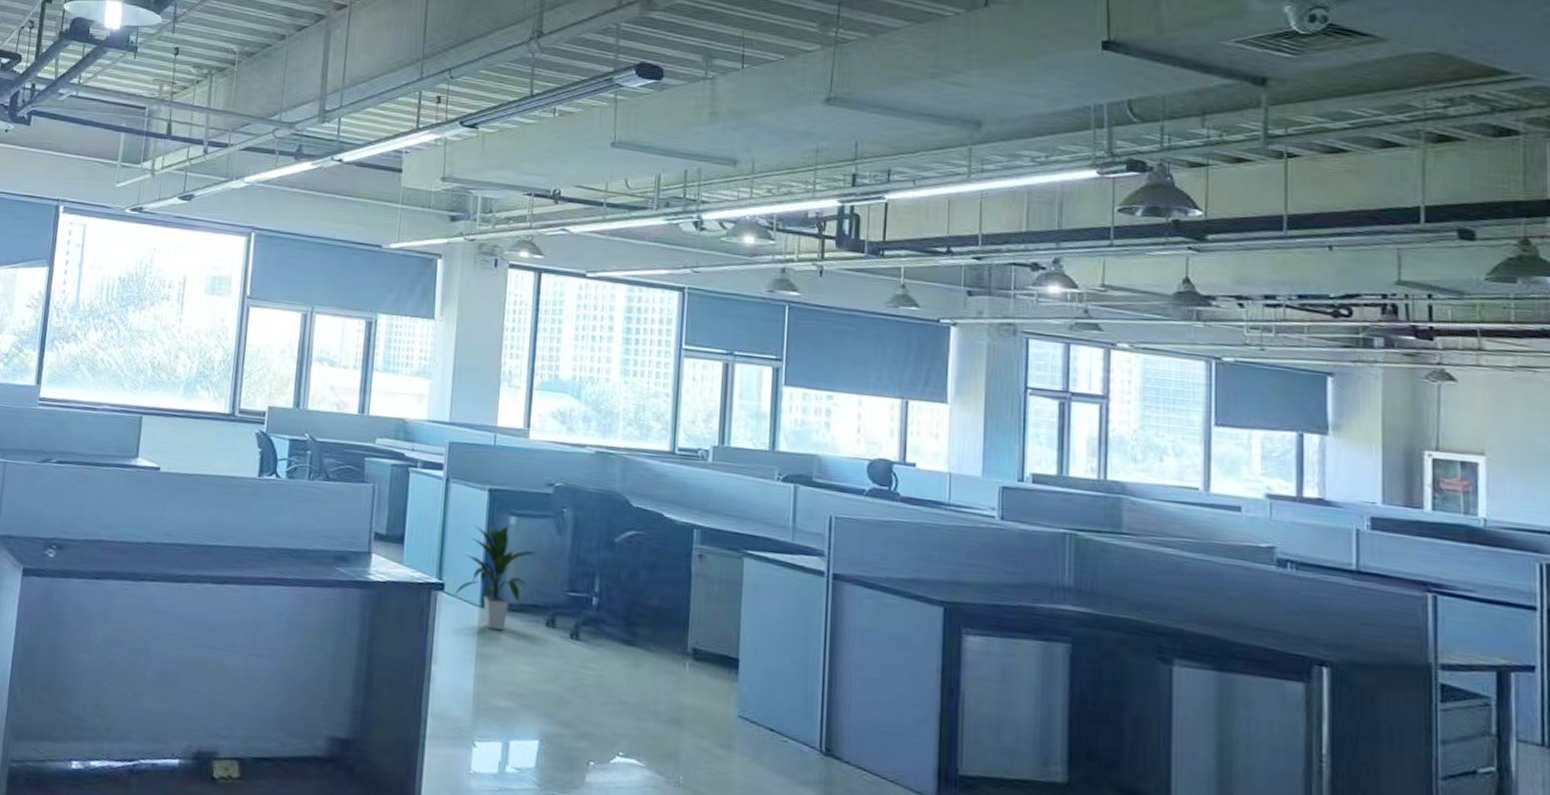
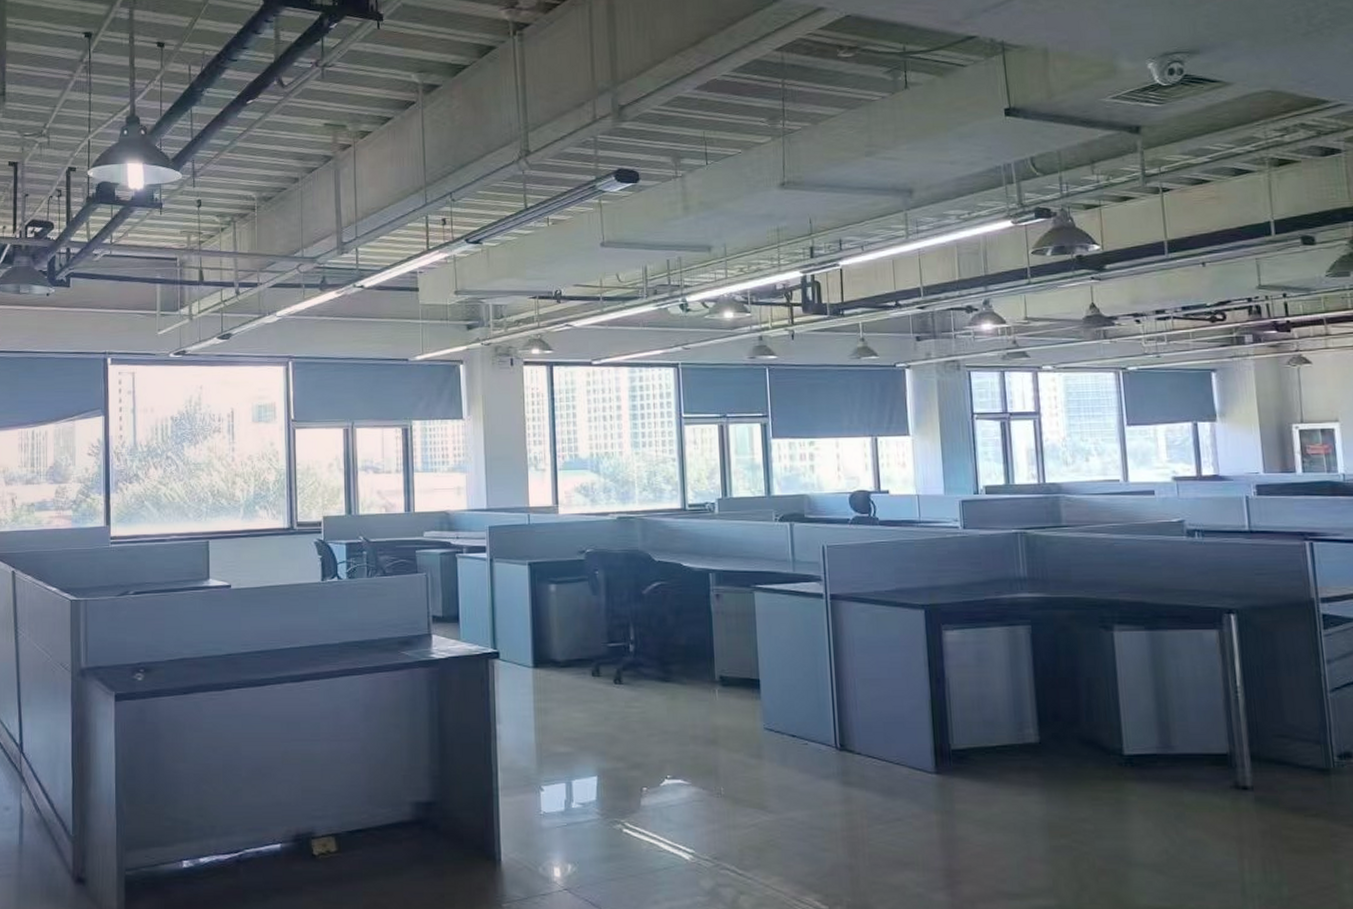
indoor plant: present [453,525,537,631] -> none [508,592,577,686]

